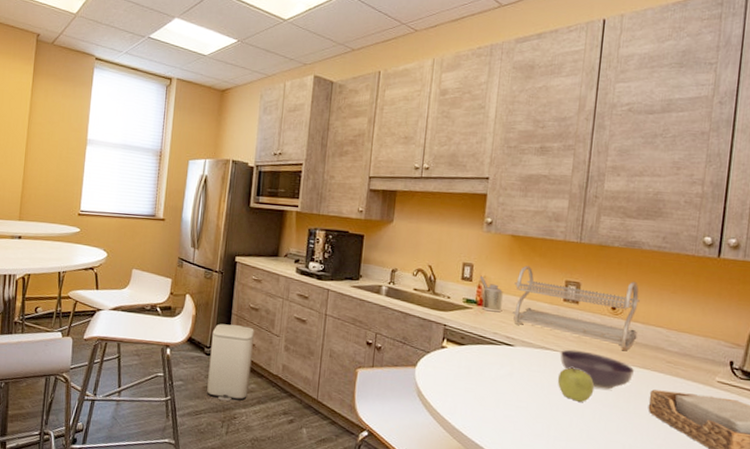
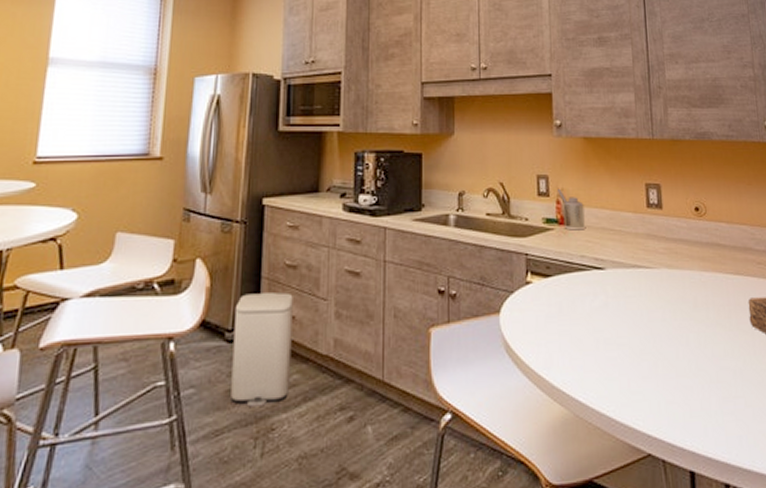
dish rack: present [513,265,640,351] -> none [594,171,725,258]
fruit: present [557,367,595,402] -> none [655,285,694,326]
bowl: present [560,349,635,390] -> none [653,263,730,306]

